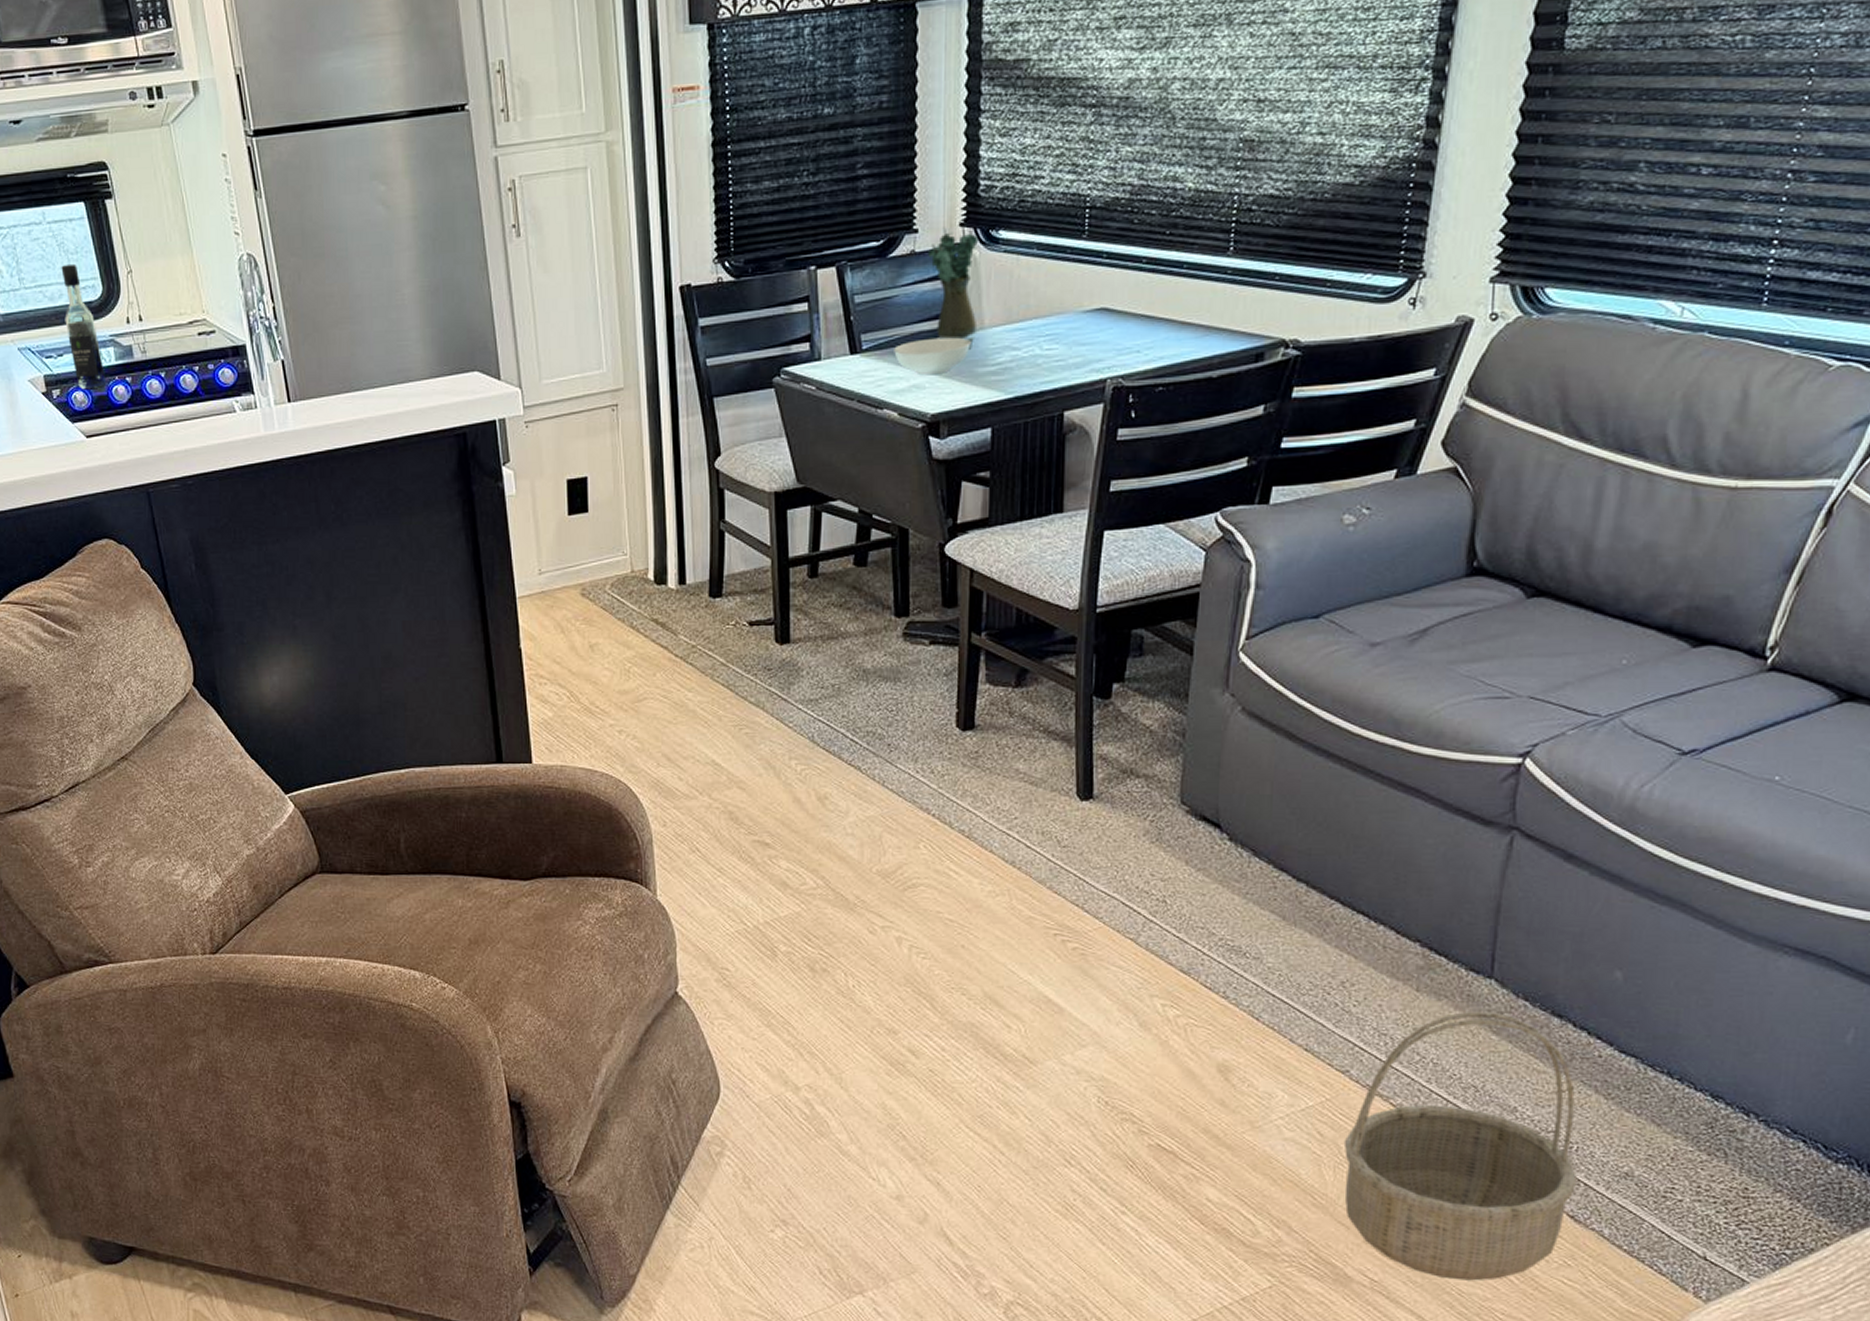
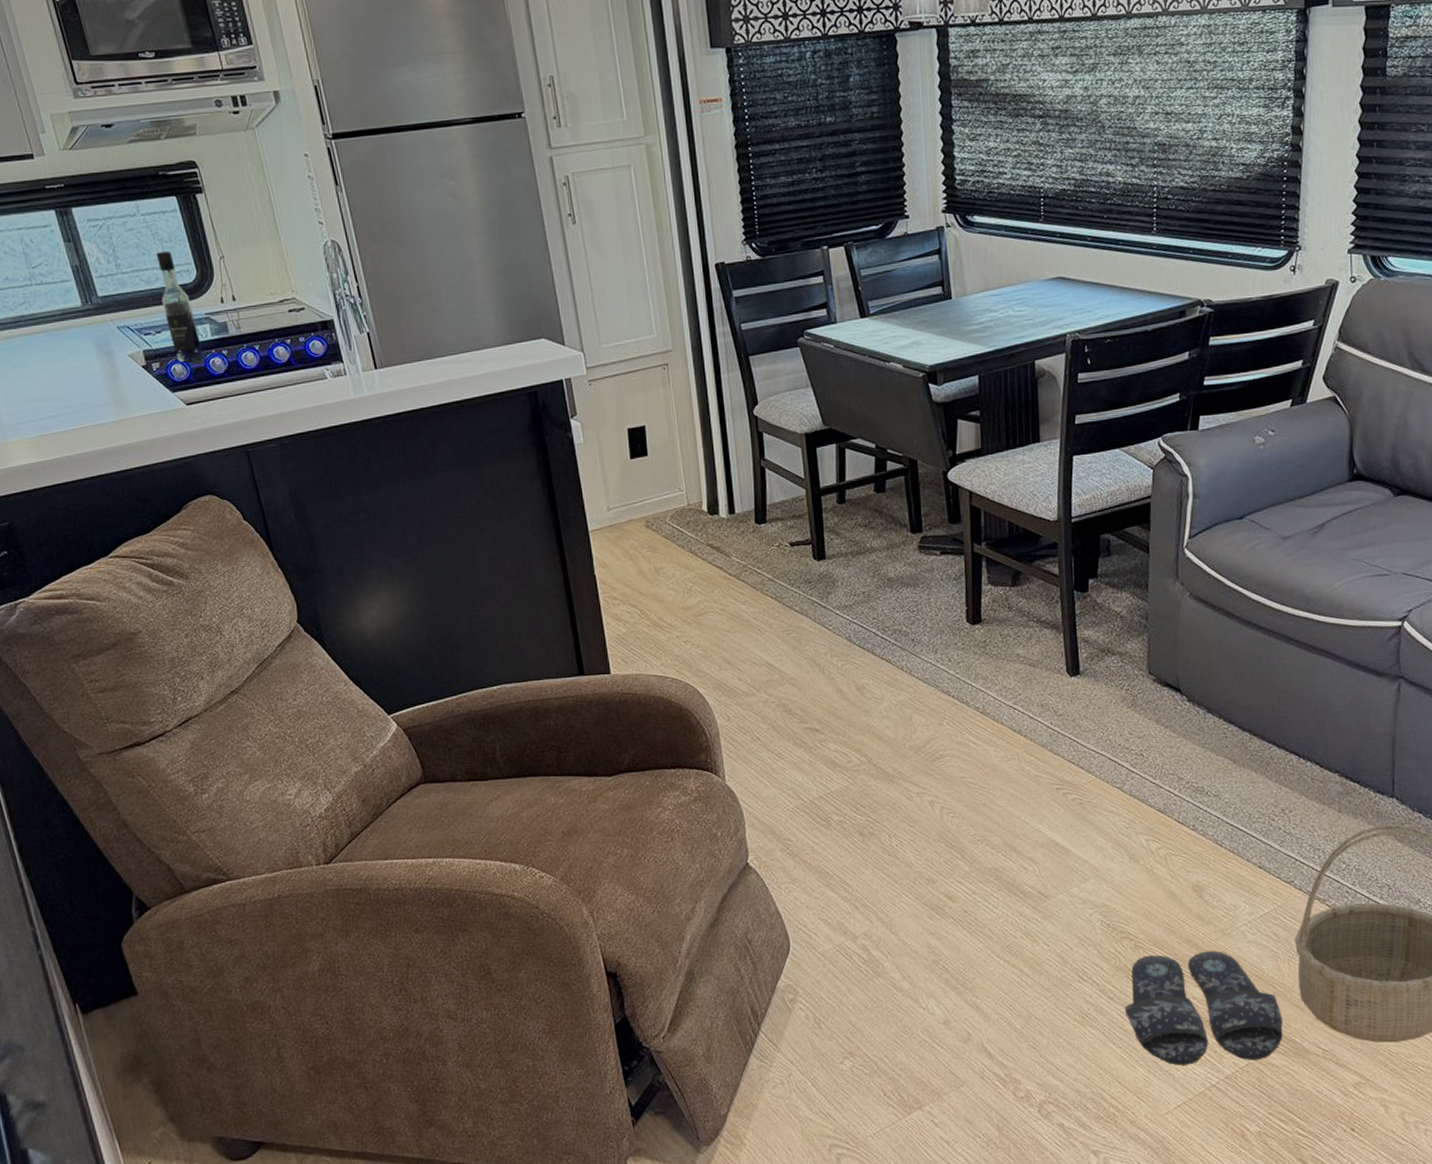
bowl: present [894,337,971,376] -> none [896,302,957,334]
vase: present [928,229,978,350] -> none [918,215,962,312]
slippers: none [1119,1143,1321,1283] -> present [1124,951,1283,1065]

